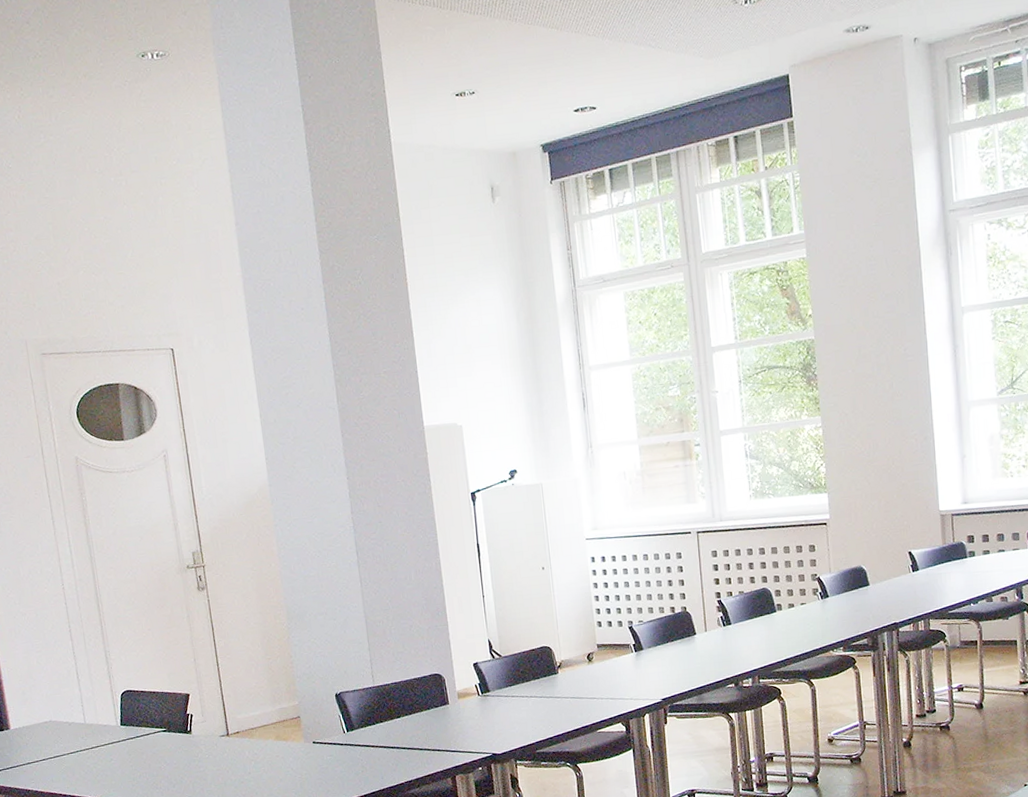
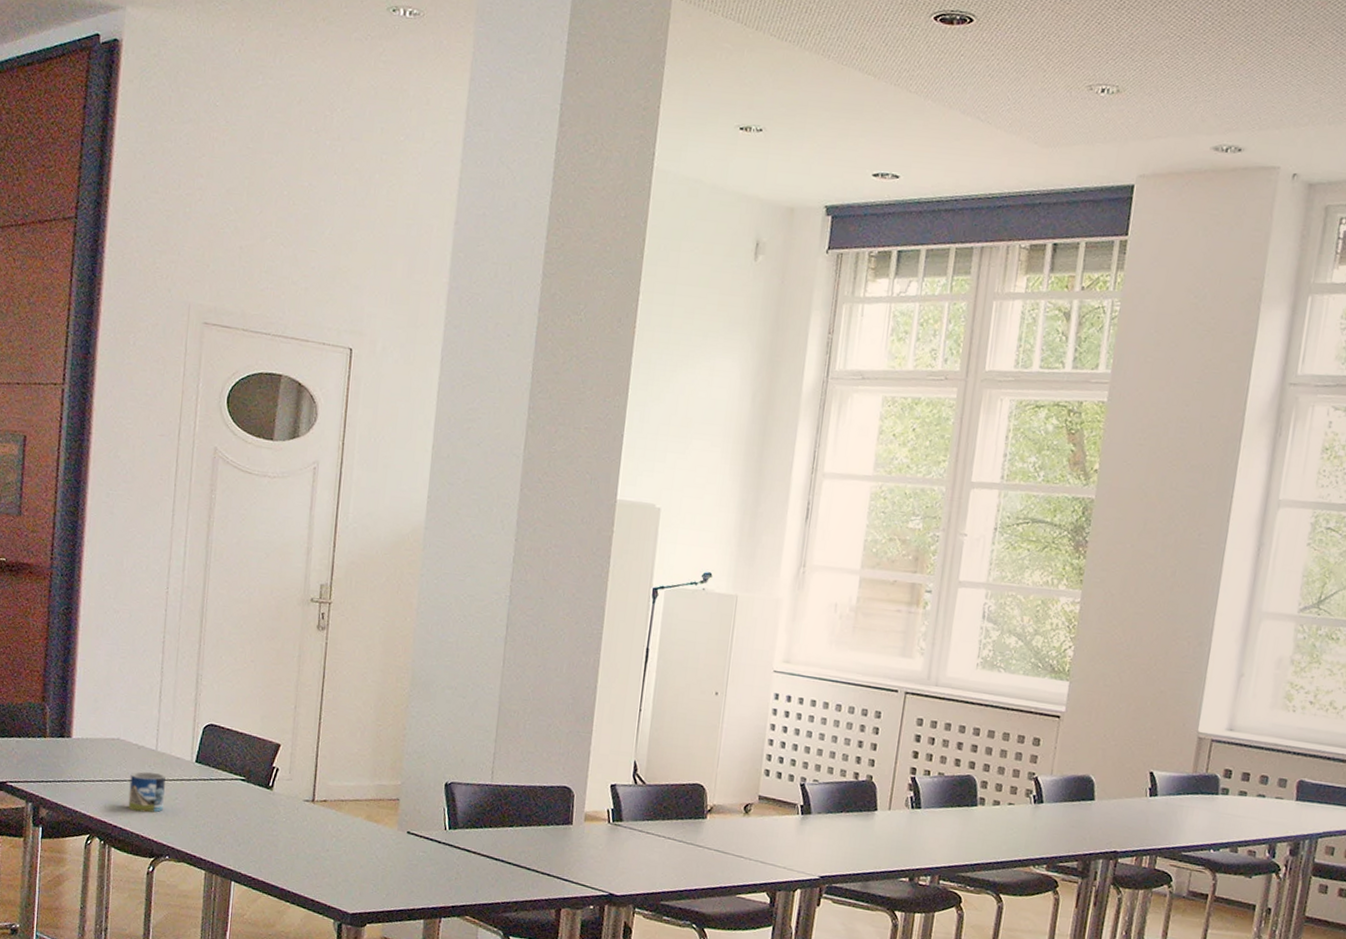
mug: none [68,741,102,779] -> present [128,771,166,813]

